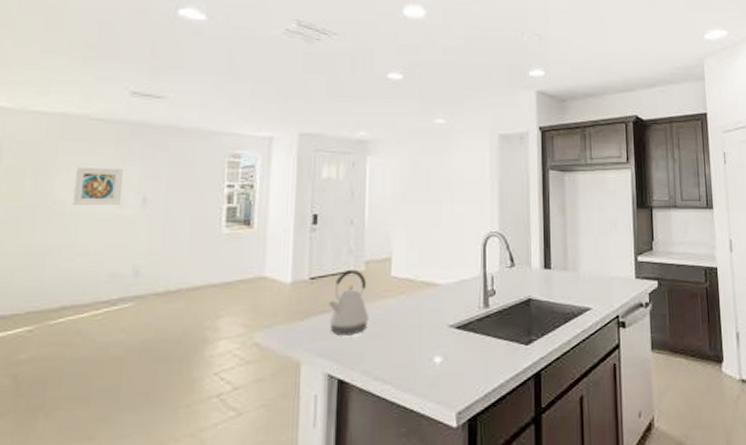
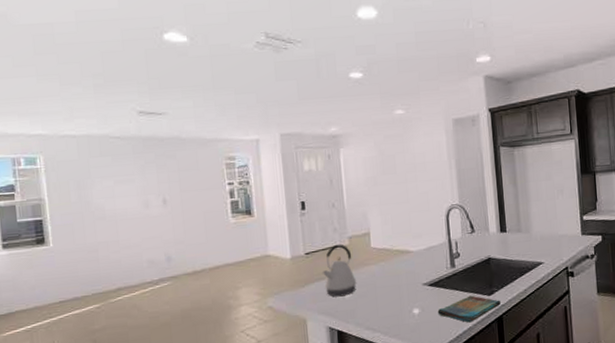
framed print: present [72,166,124,205] -> none [106,176,147,209]
dish towel: none [463,343,541,378] -> present [437,295,502,323]

